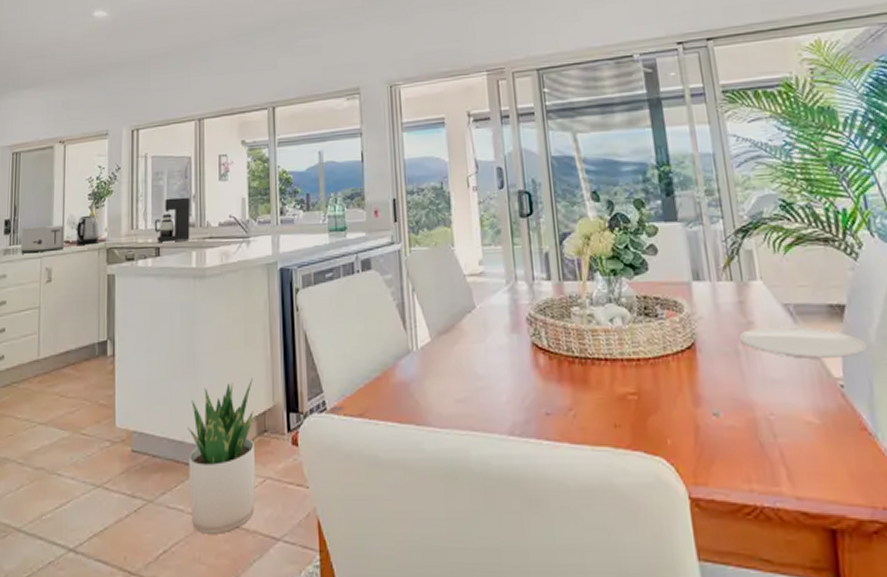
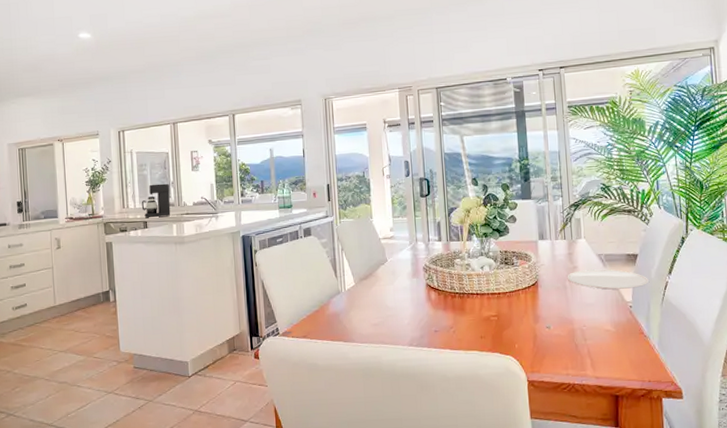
toaster: present [20,224,65,254] -> none [31,204,69,228]
kettle: present [75,215,99,246] -> none [77,197,97,221]
planter: present [187,377,256,534] -> none [175,314,229,420]

